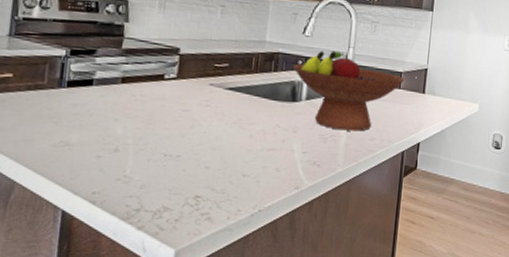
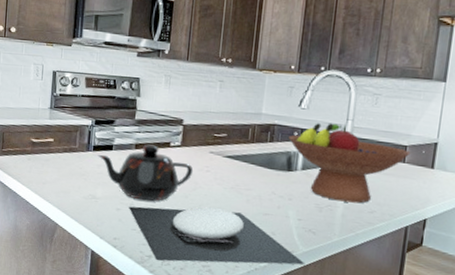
teapot: none [73,77,191,144] -> present [97,144,194,201]
plate: none [112,145,310,215] -> present [129,206,305,265]

